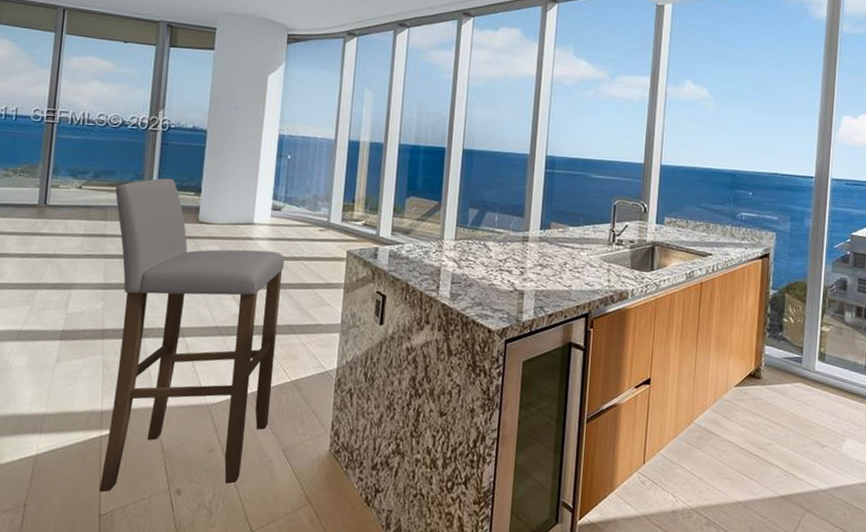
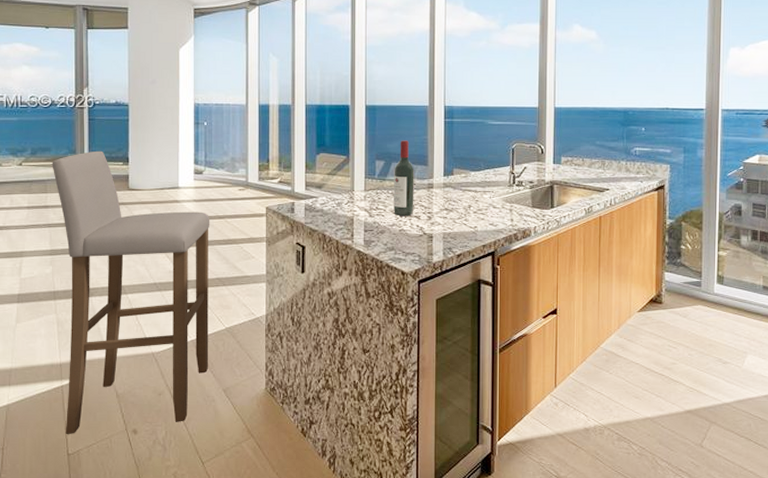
wine bottle: none [484,188,510,270] -> present [394,140,414,217]

